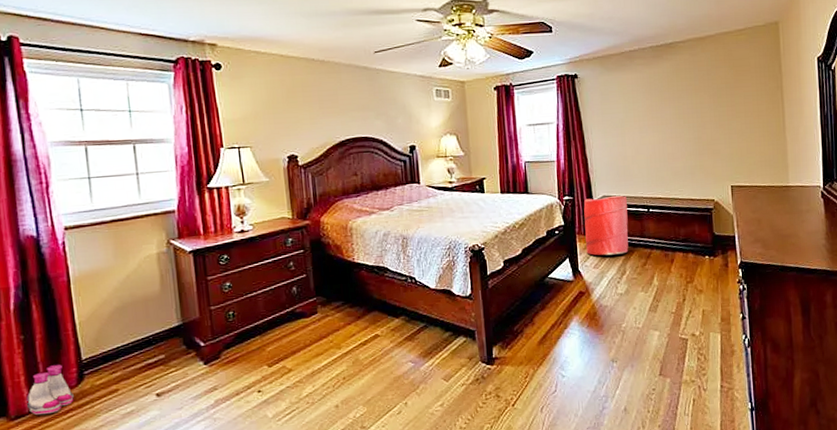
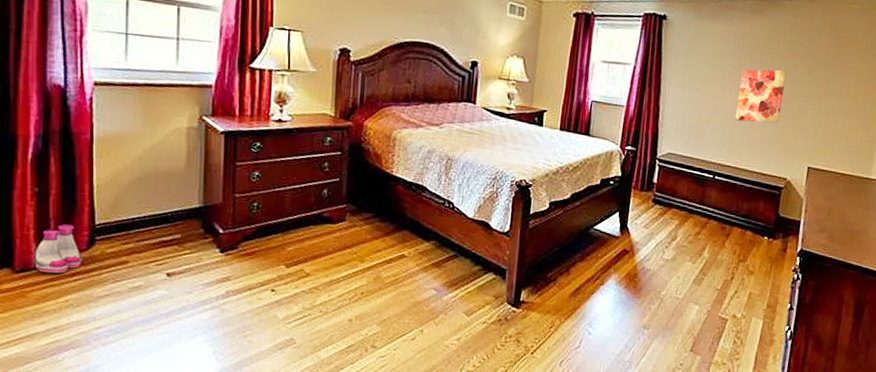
laundry hamper: present [583,195,629,256] -> none [639,152,693,218]
wall art: none [654,103,696,156] -> present [734,69,787,124]

